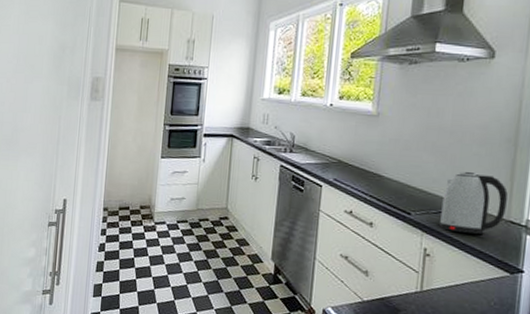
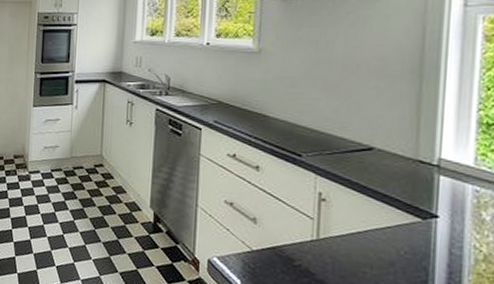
kettle: present [440,172,508,234] -> none [336,108,414,176]

